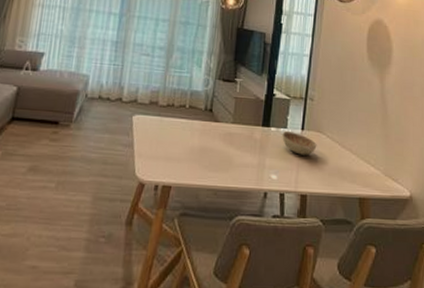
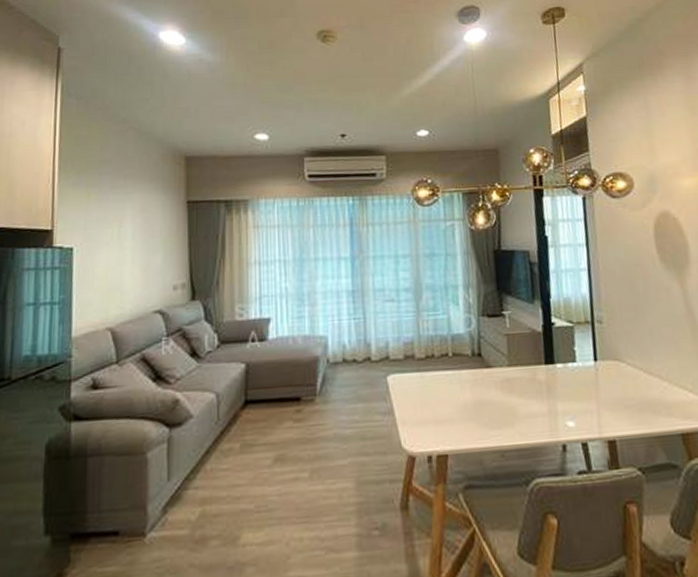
decorative bowl: present [282,130,317,155] -> none [571,364,617,392]

